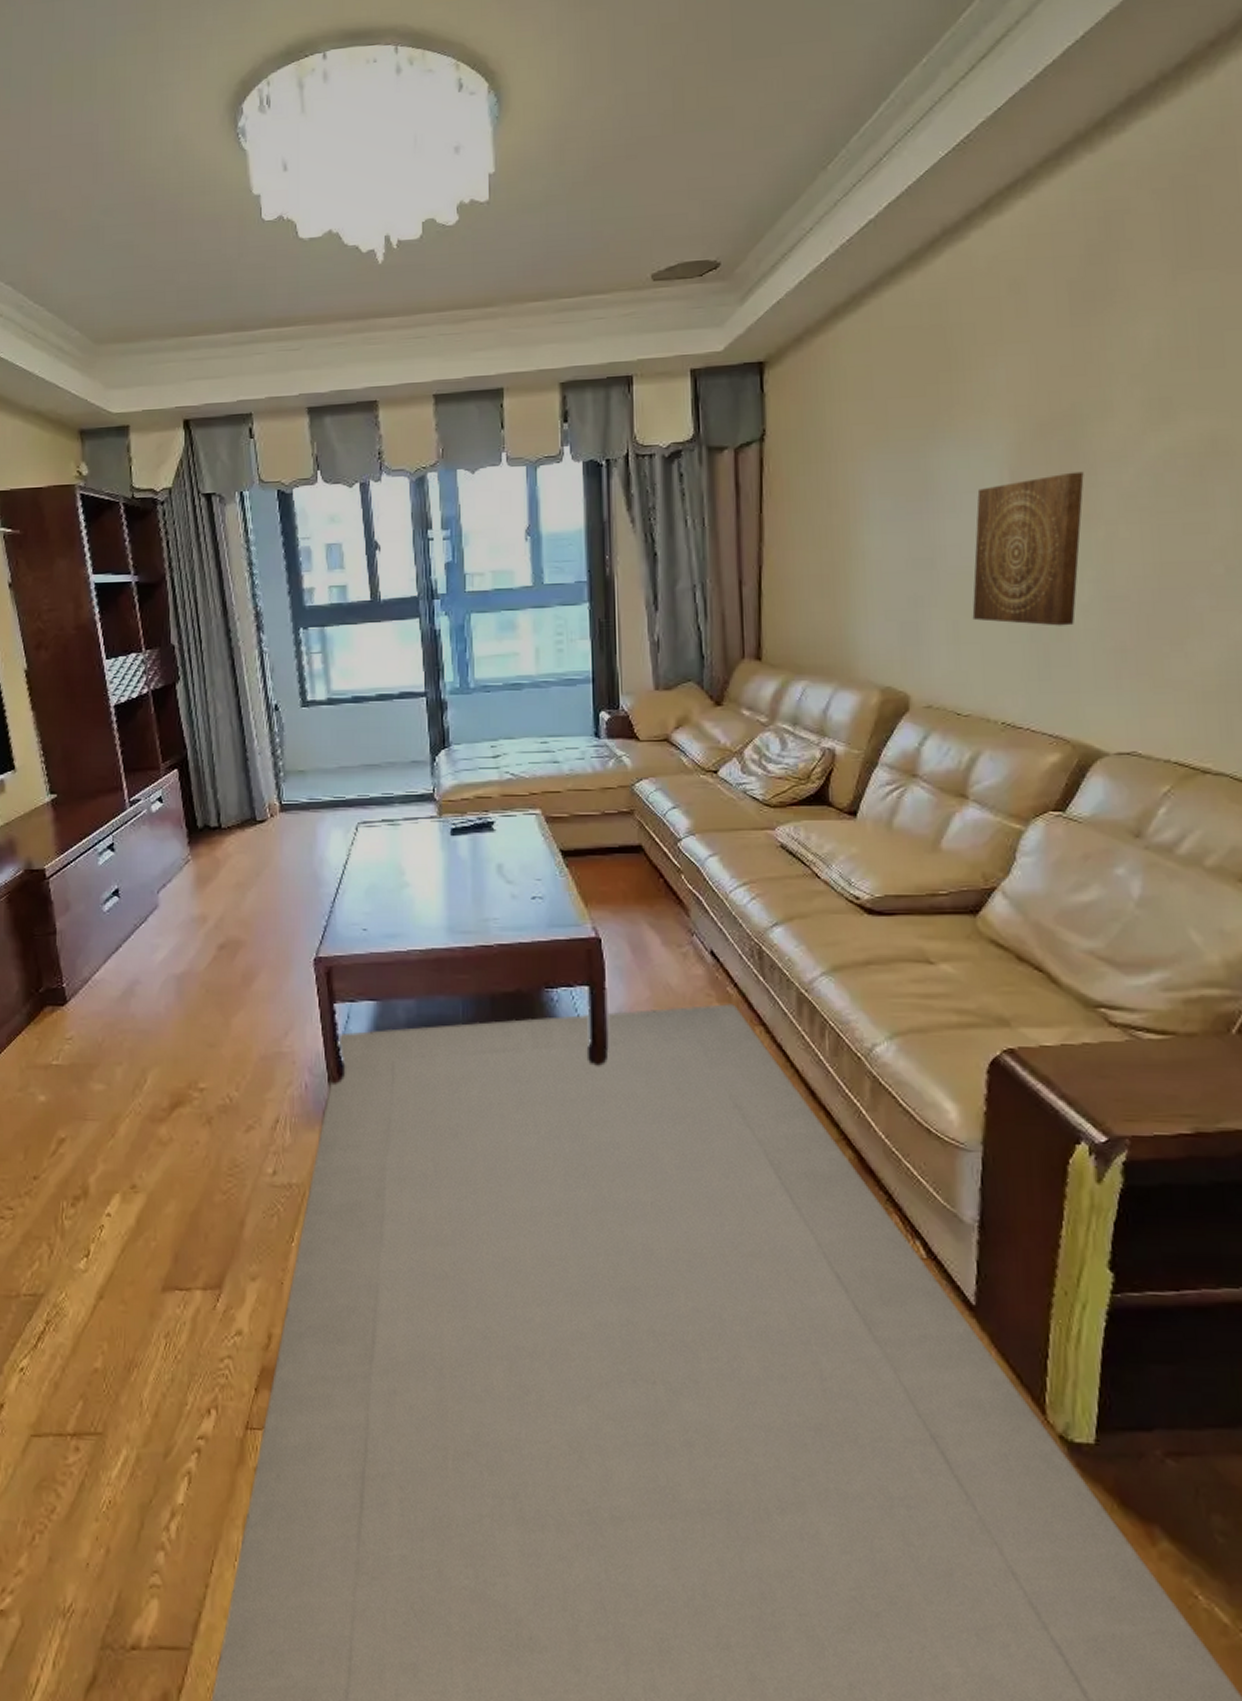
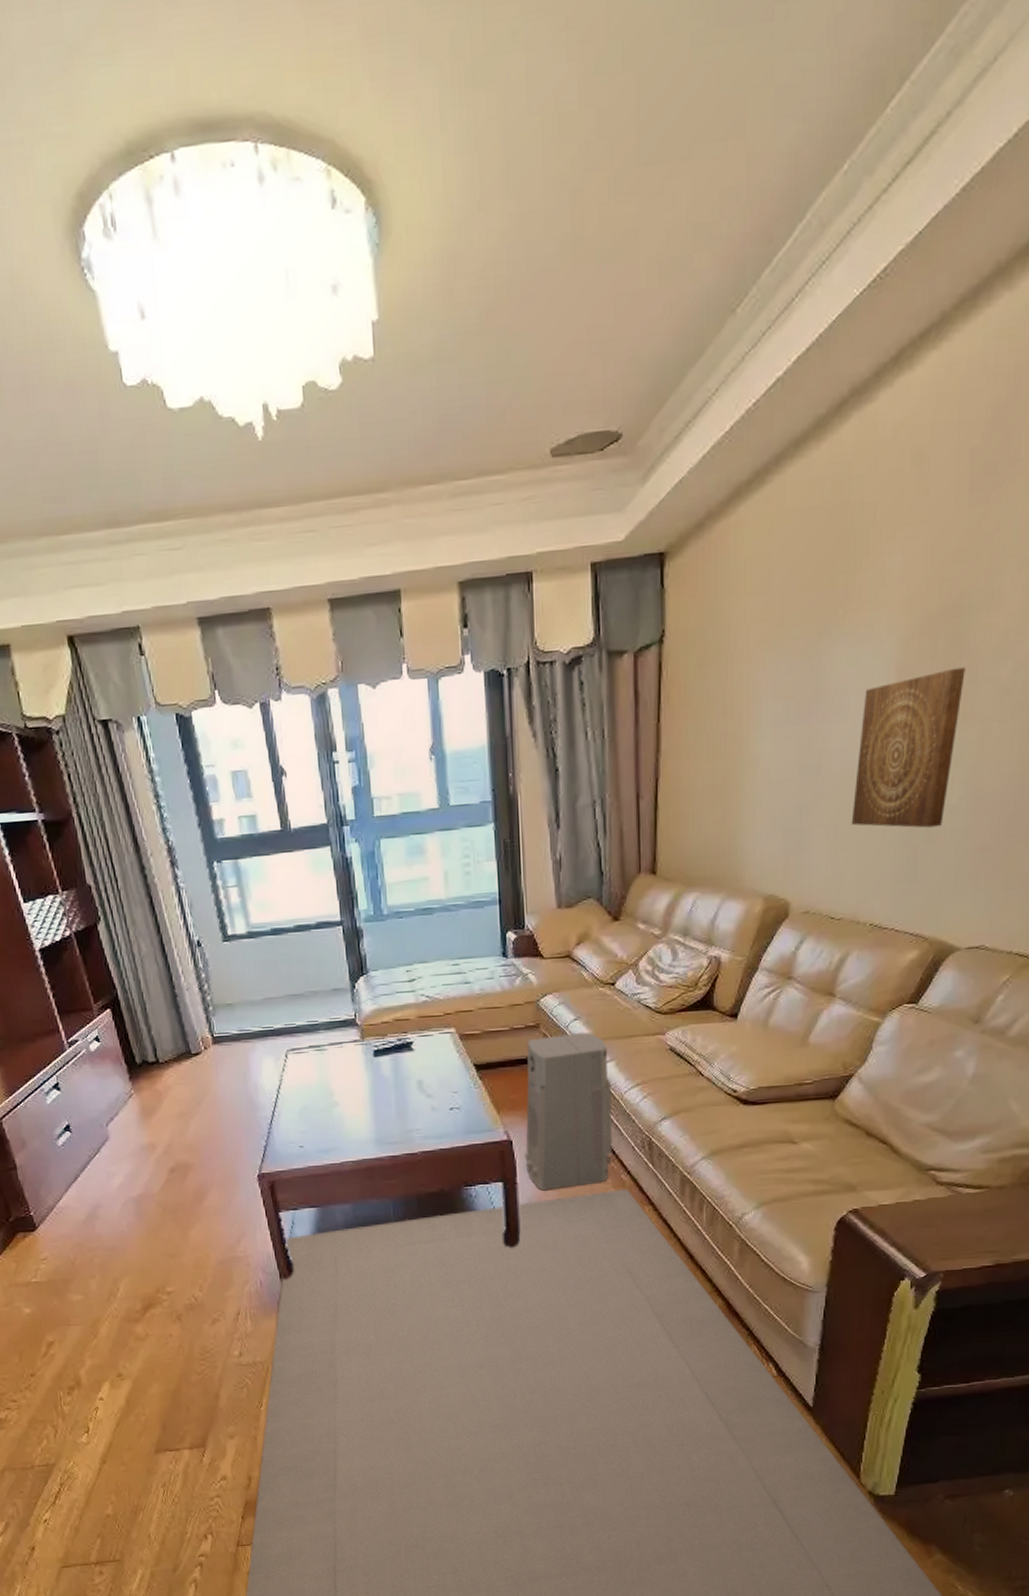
air purifier: none [615,821,716,1000] -> present [524,1032,613,1191]

